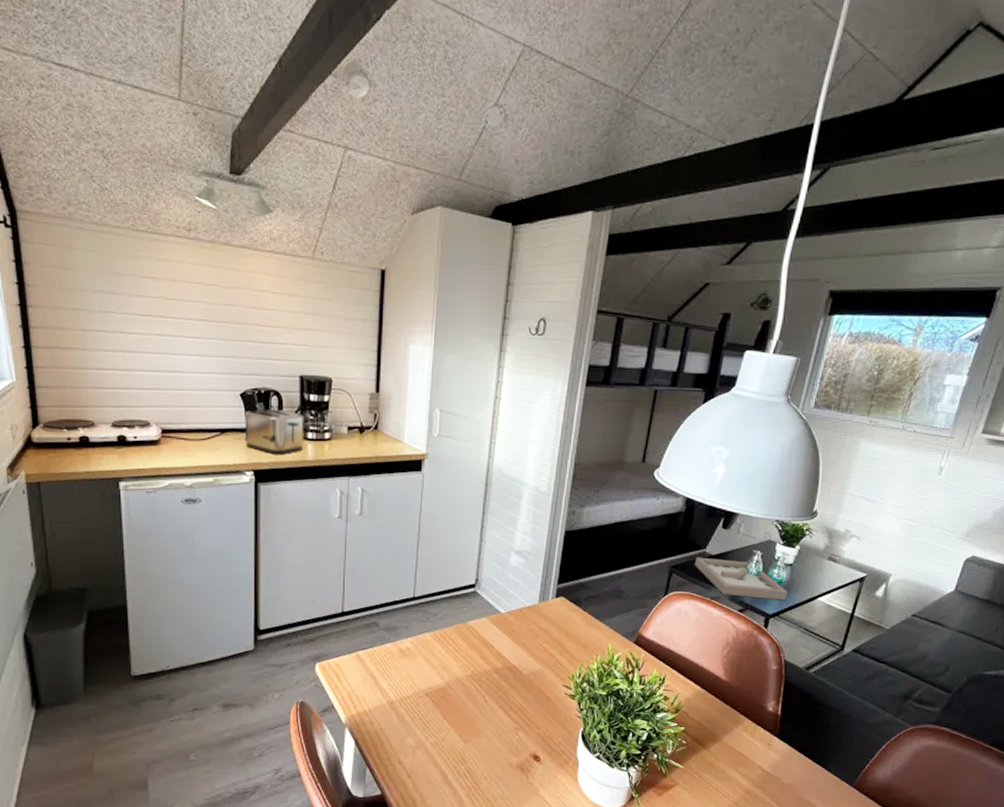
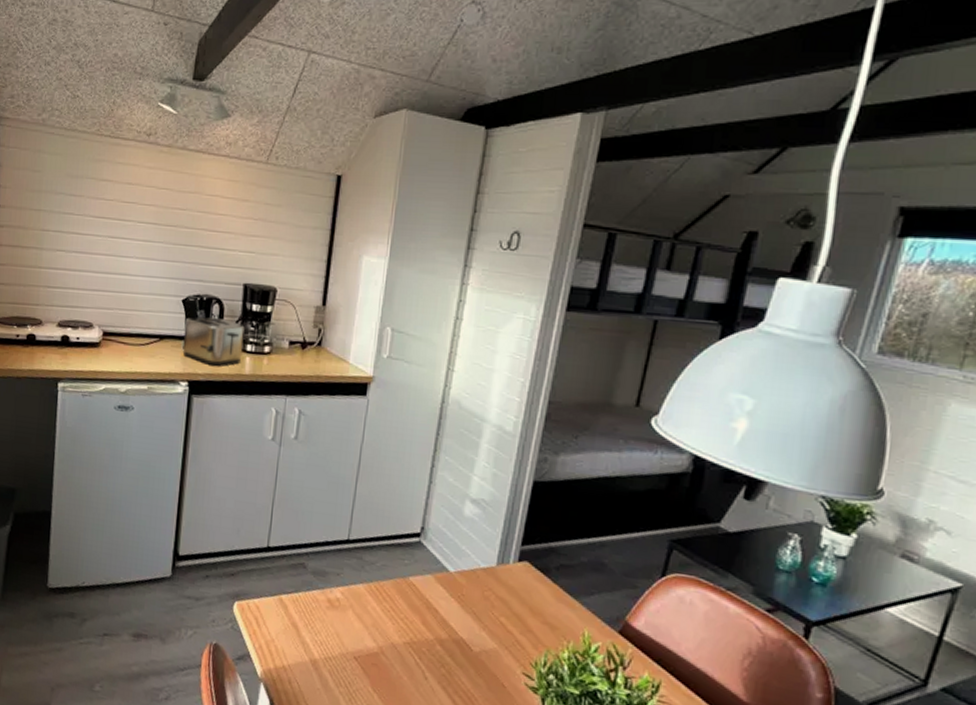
decorative tray: present [695,557,788,601] -> none [704,532,840,606]

